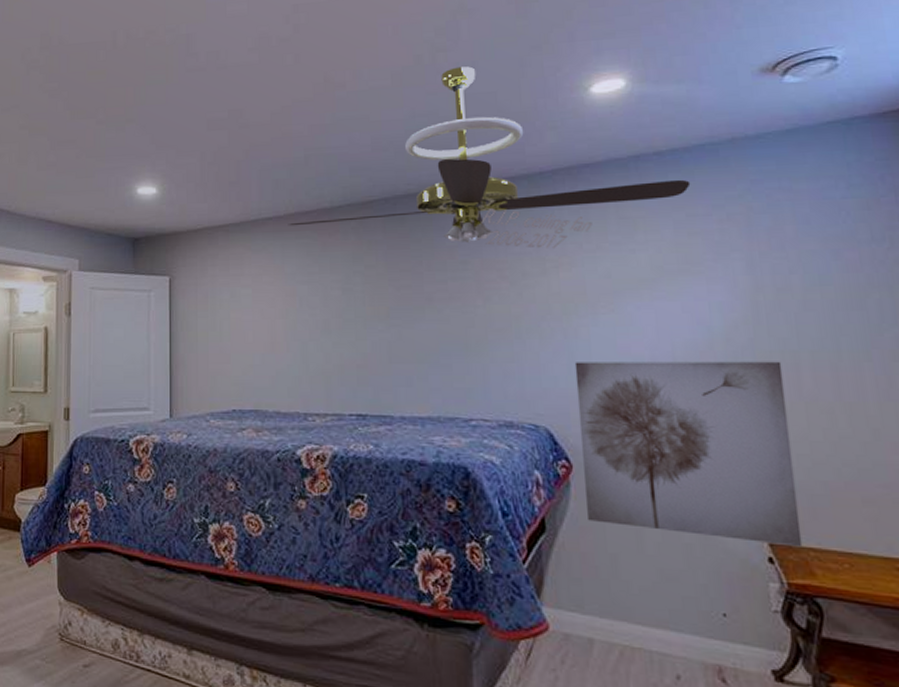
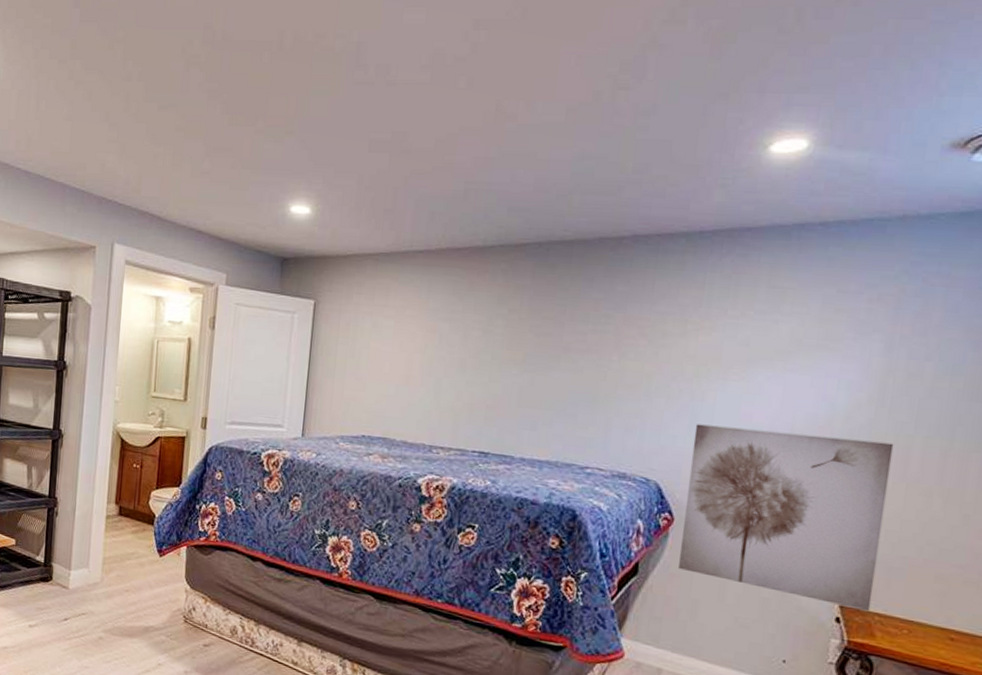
ceiling fan: present [288,66,691,248] -> none [438,109,850,311]

